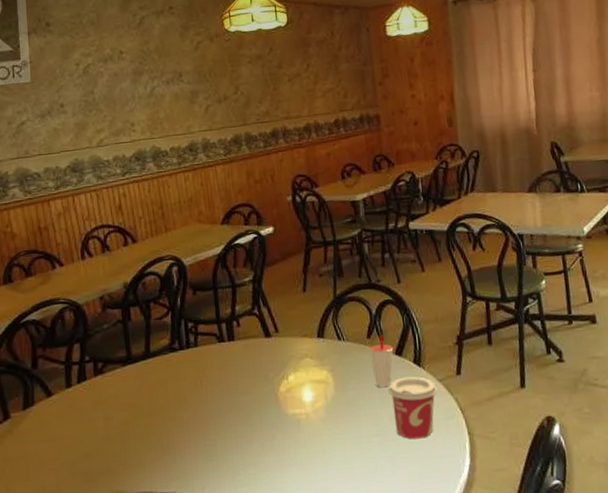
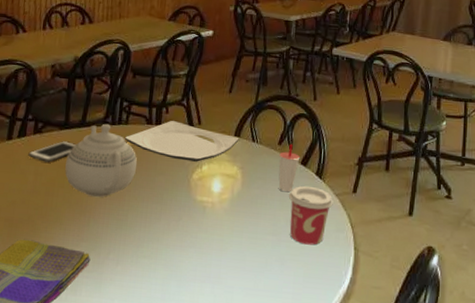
cell phone: none [93,377,144,405] -> present [28,141,76,163]
teapot: none [136,350,216,432] -> present [65,123,137,198]
plate: none [197,333,323,375] -> present [125,121,239,162]

